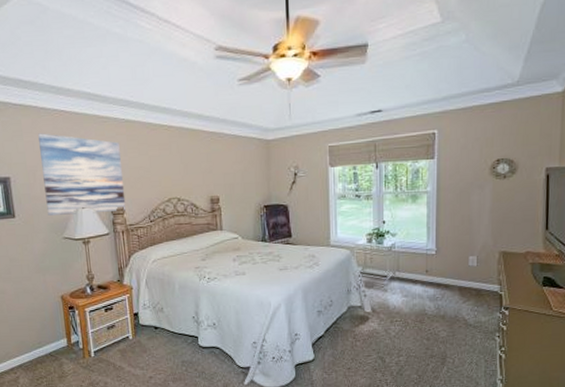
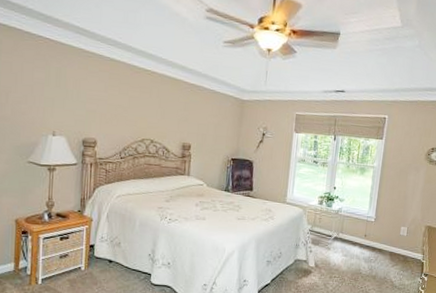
wall art: present [38,133,127,216] -> none [15,56,101,144]

